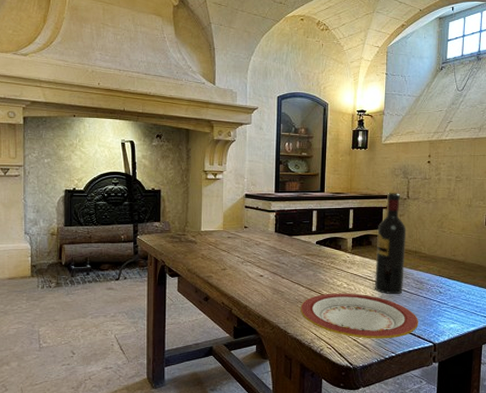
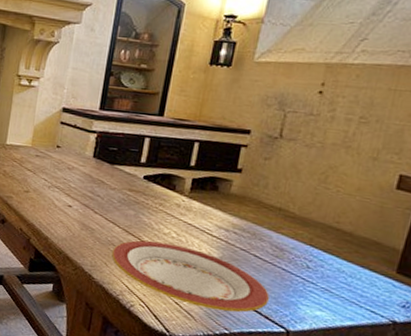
wine bottle: present [375,192,407,294] -> none [214,126,272,259]

